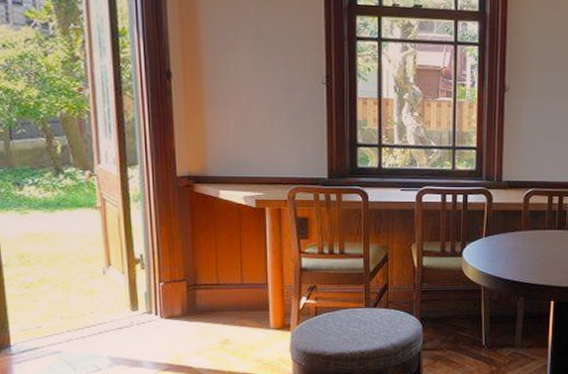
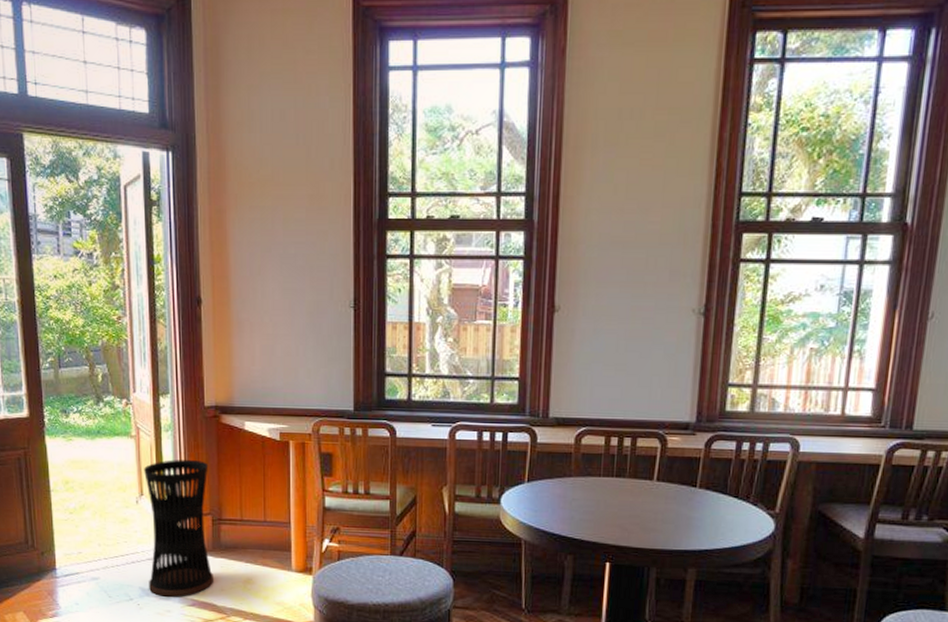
umbrella stand: none [111,229,189,364] -> present [144,460,213,597]

